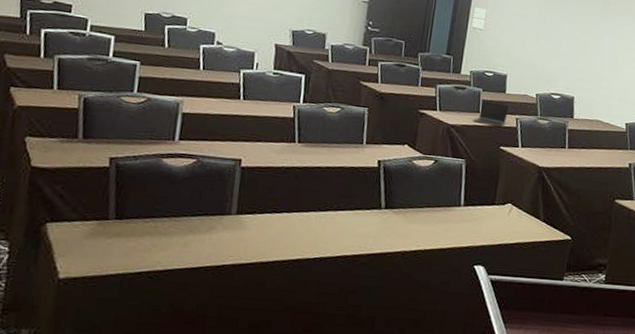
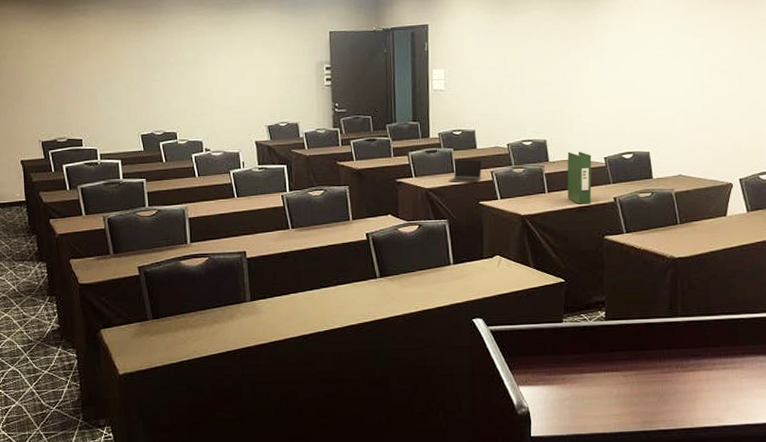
binder: none [586,112,614,167] -> present [567,151,592,206]

